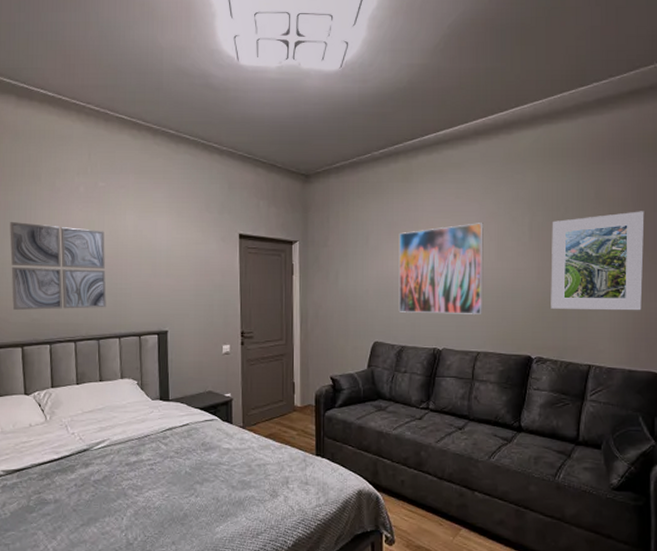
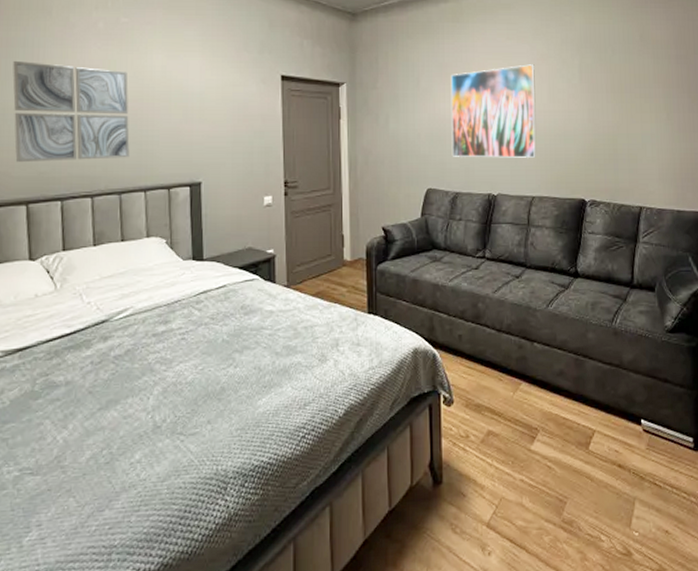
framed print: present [551,211,645,311] -> none [600,53,687,152]

